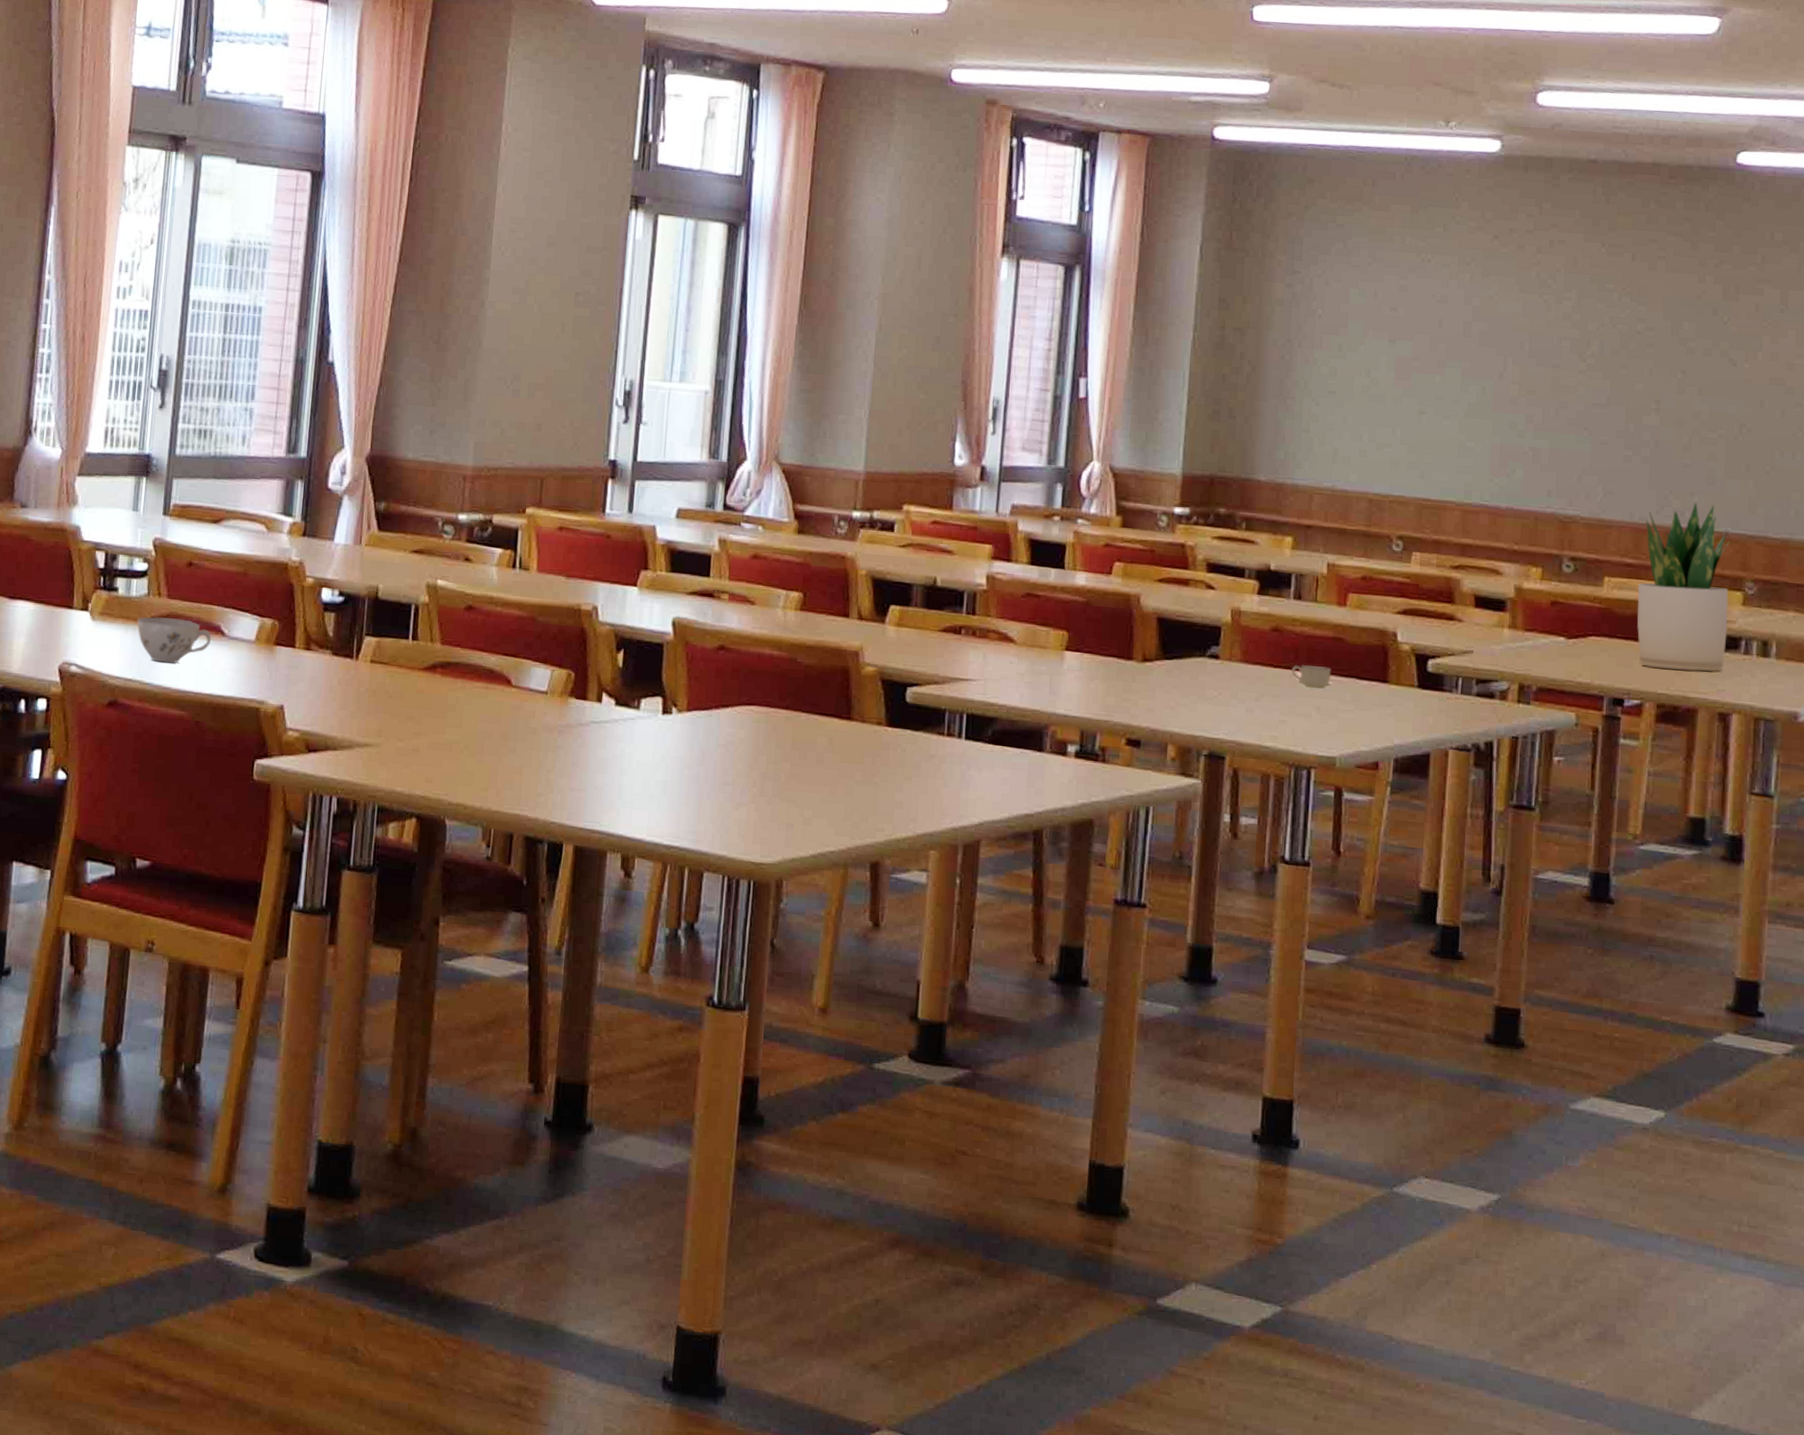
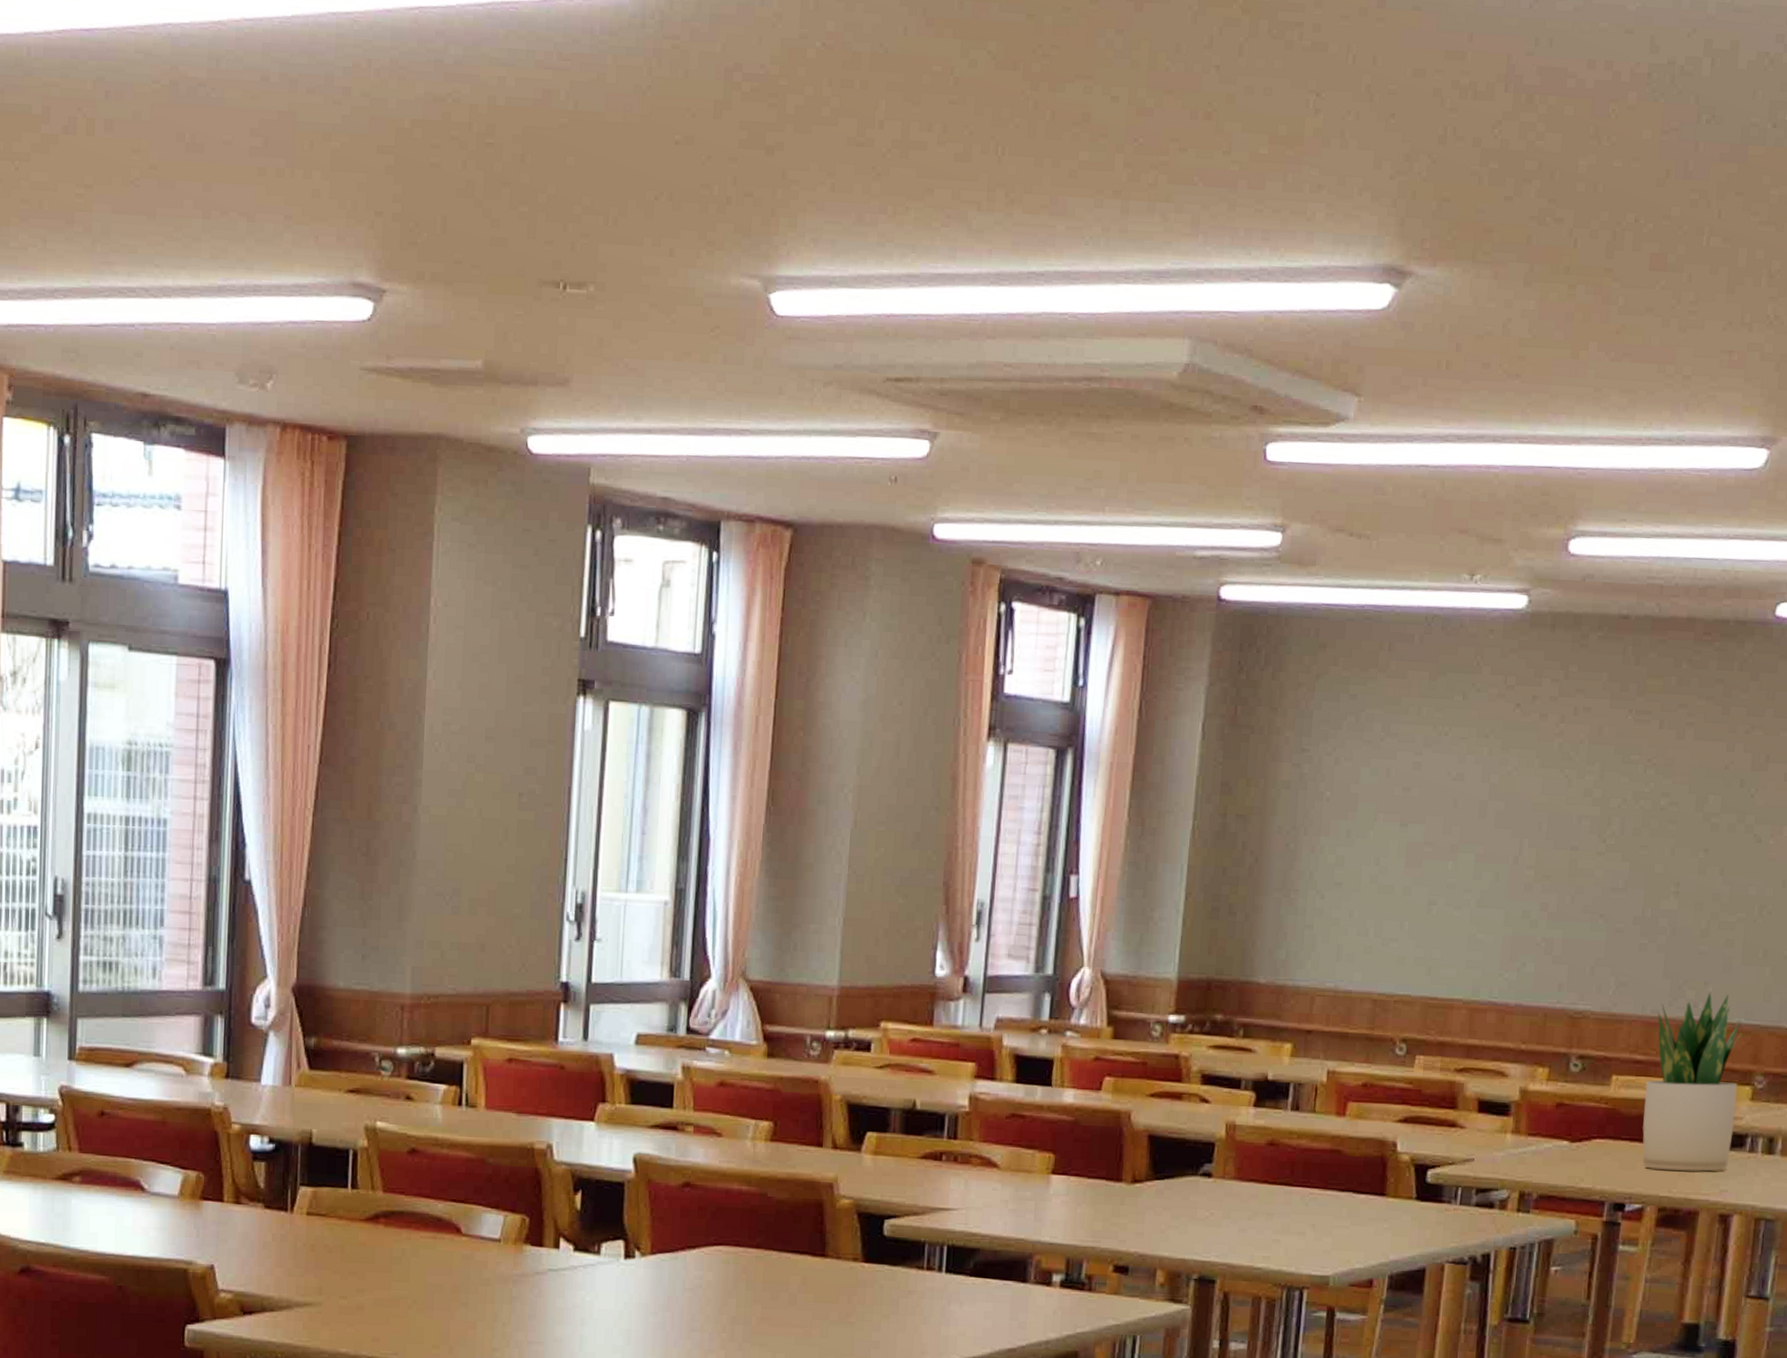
teacup: present [137,617,211,663] -> none [46,1173,130,1224]
cup: present [1291,664,1332,689] -> none [1286,1180,1328,1206]

